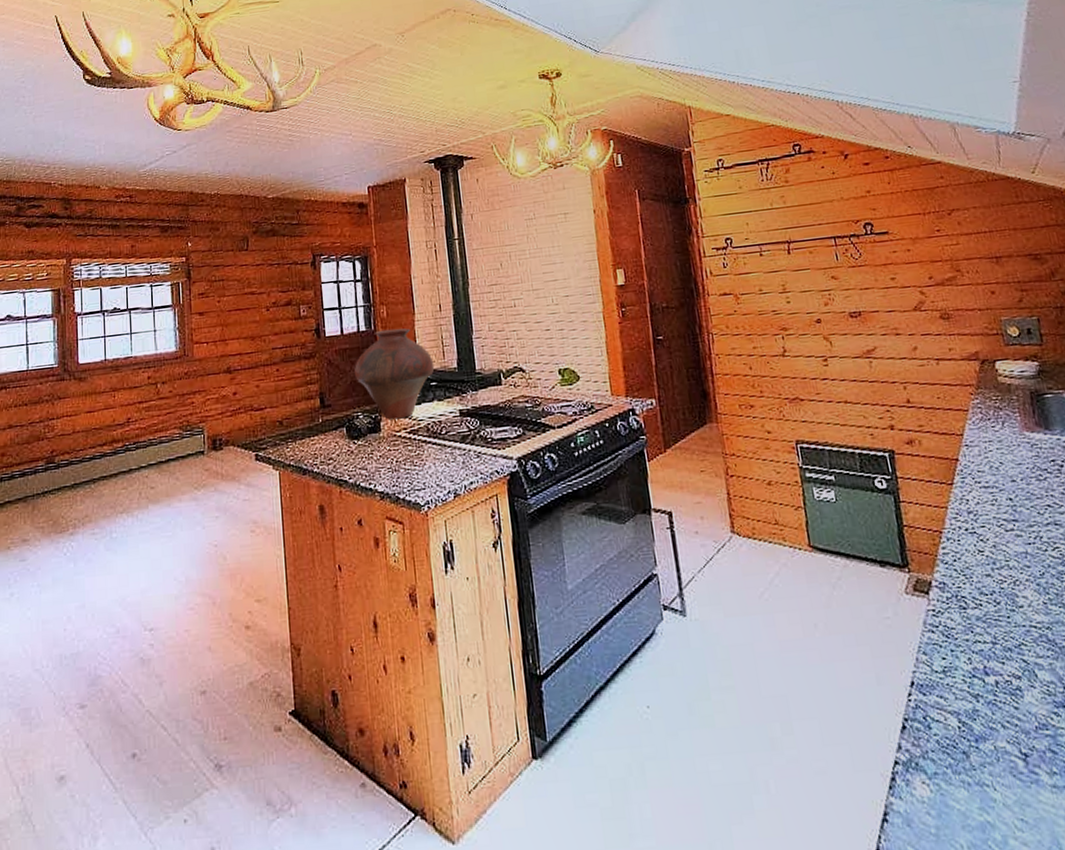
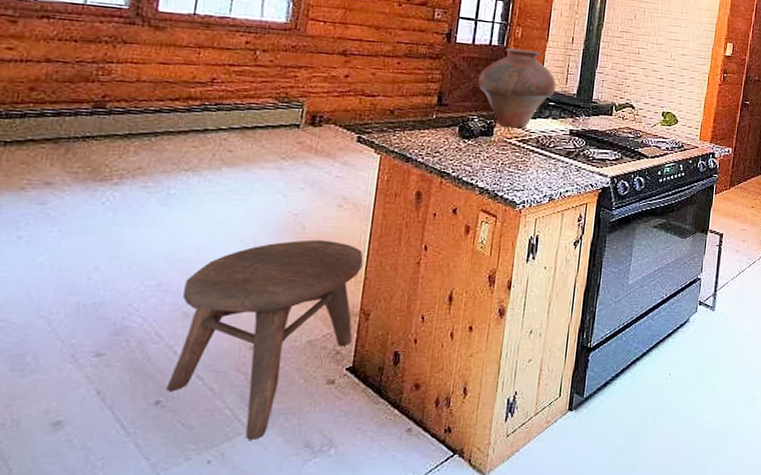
stool: none [138,569,290,797] -> present [166,239,364,440]

